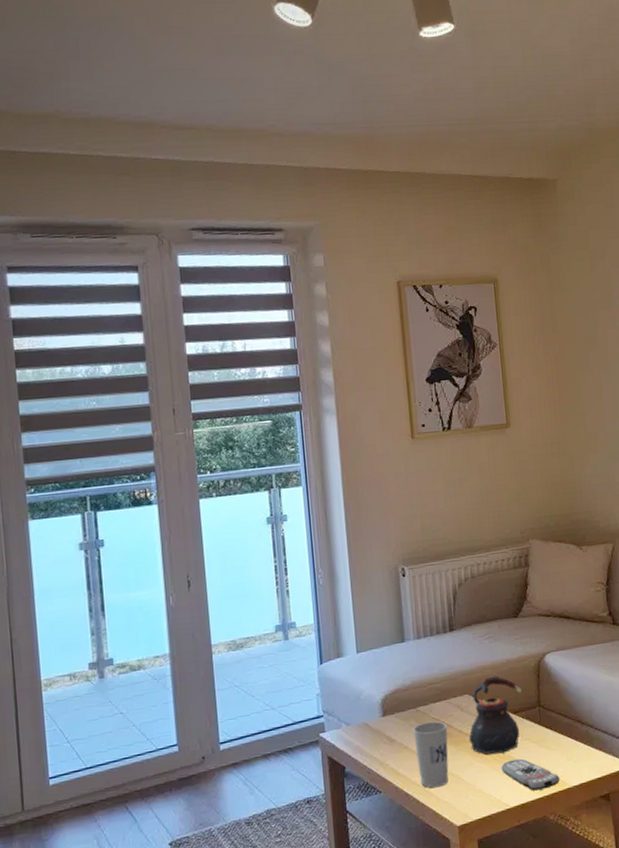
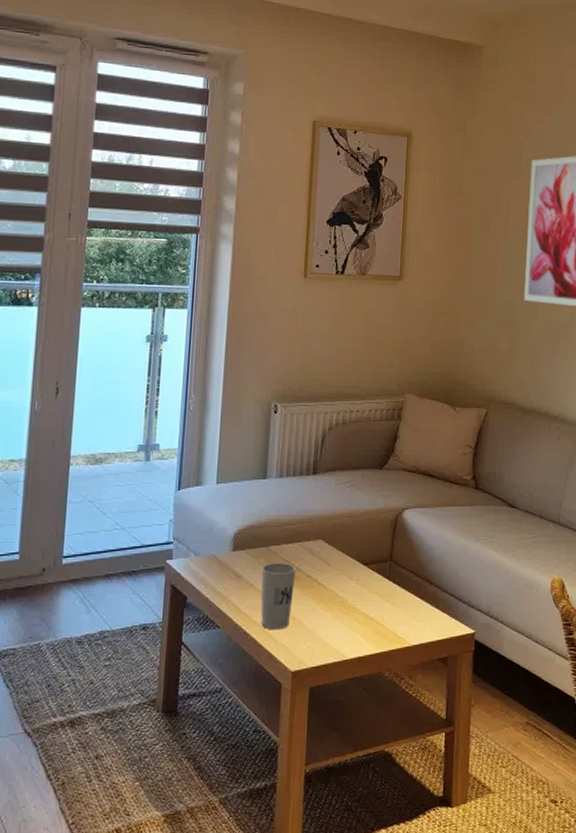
teapot: present [469,676,522,755] -> none [315,525,376,604]
remote control: present [501,758,560,791] -> none [344,611,401,645]

